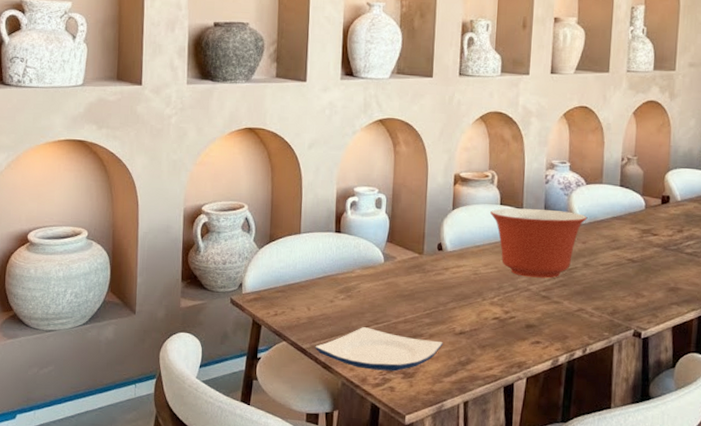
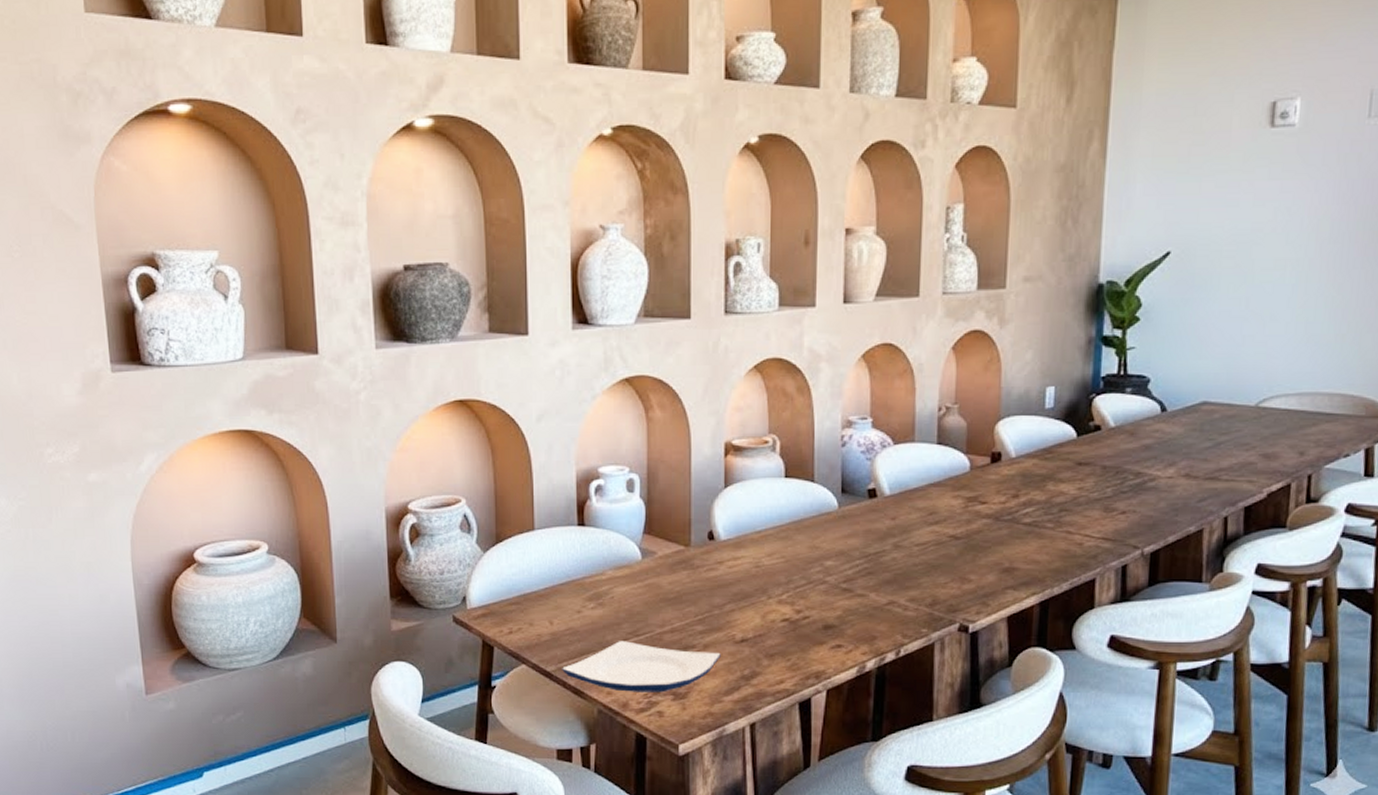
mixing bowl: present [490,208,588,278] -> none [773,479,897,566]

